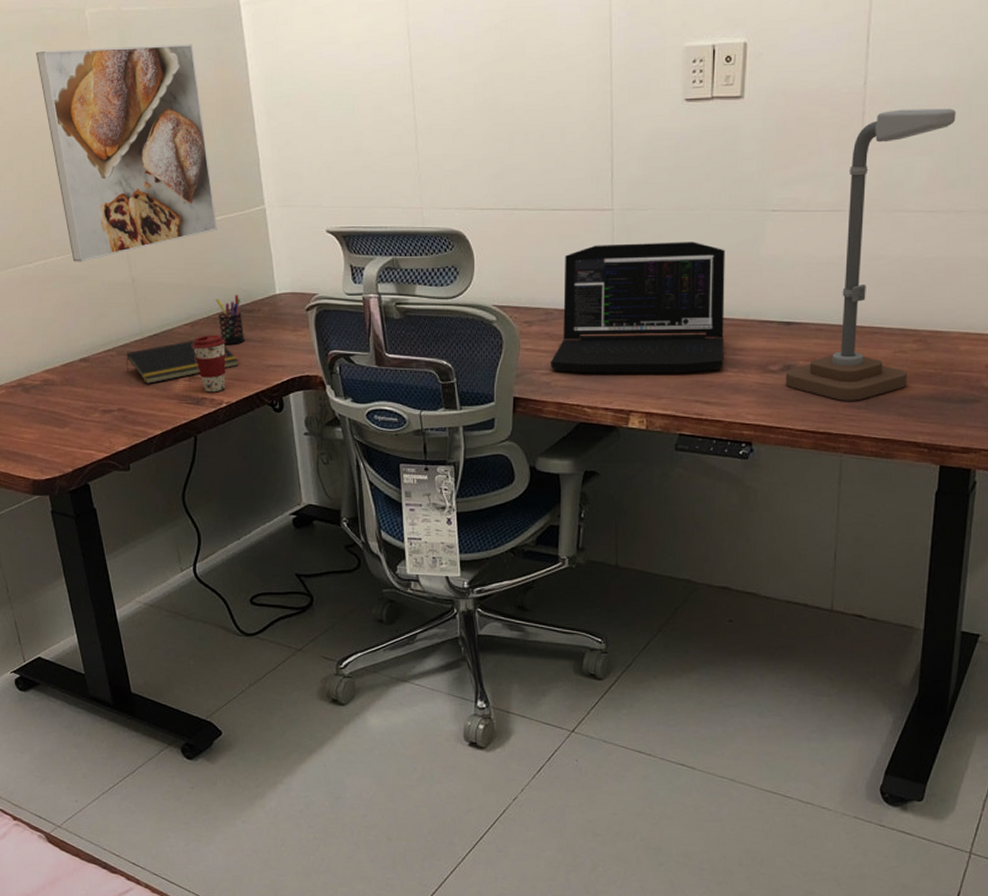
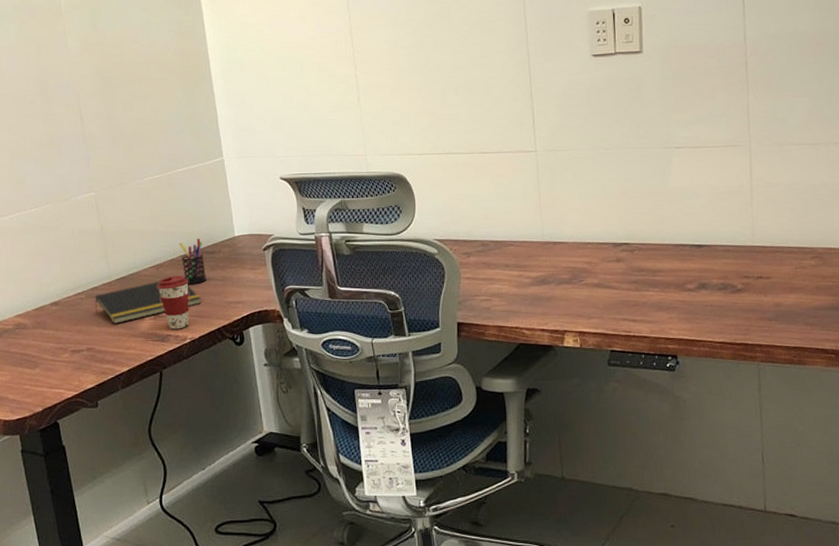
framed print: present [36,44,218,262] -> none [14,19,180,214]
laptop: present [551,242,725,374] -> none [489,177,645,299]
desk lamp: present [785,108,956,401] -> none [701,57,825,314]

